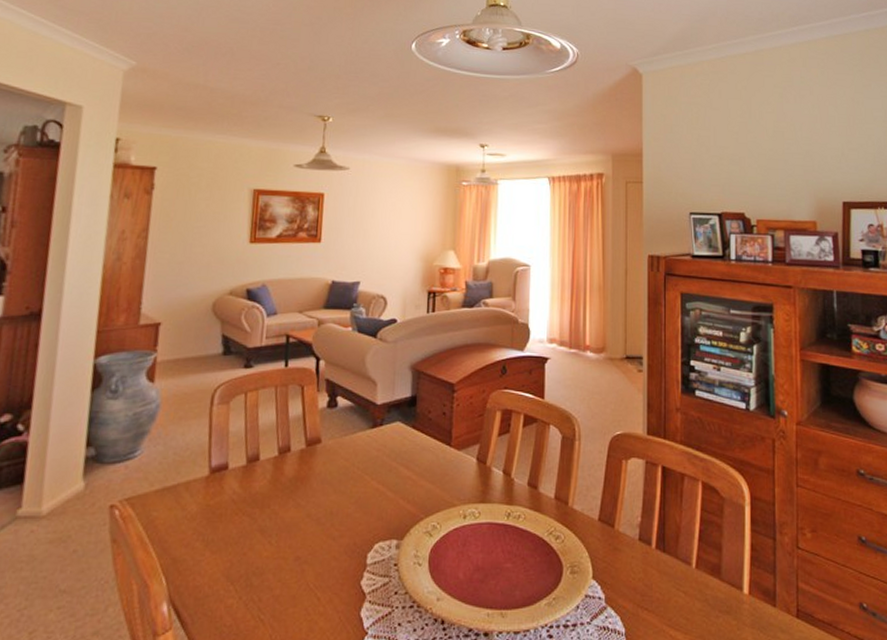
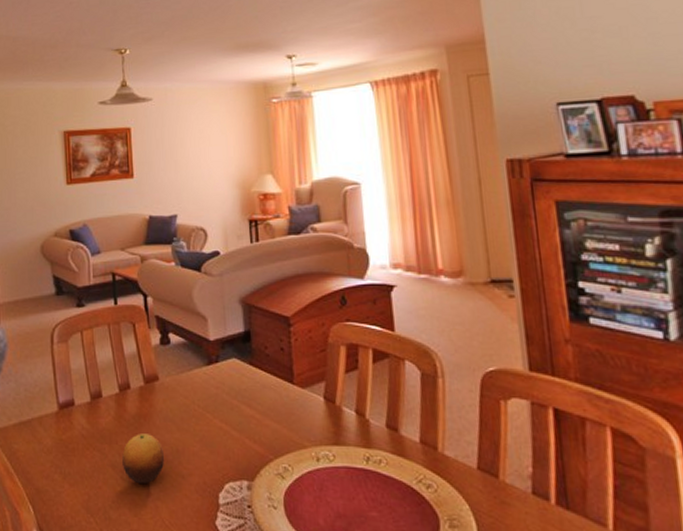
fruit: none [272,497,318,548] -> present [122,434,165,485]

